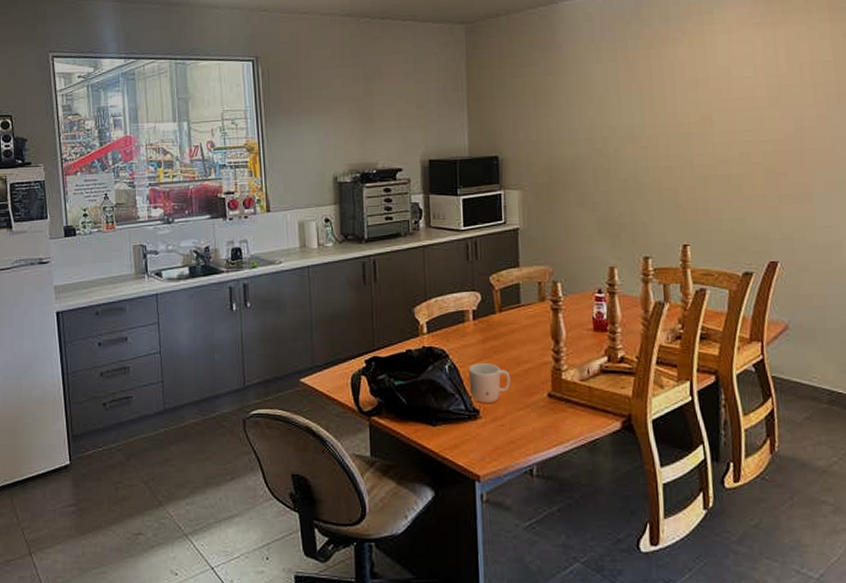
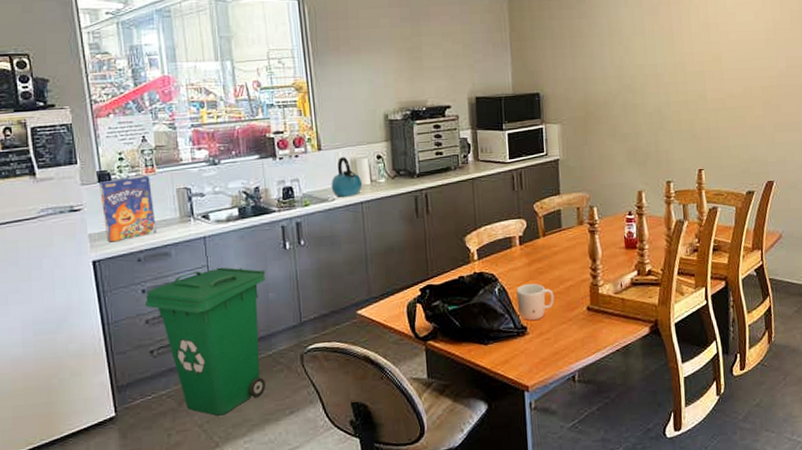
cereal box: none [66,232,114,295] -> present [100,176,157,243]
recycling bin: none [100,323,212,474] -> present [144,266,266,416]
kettle: none [278,219,309,260] -> present [331,157,362,197]

